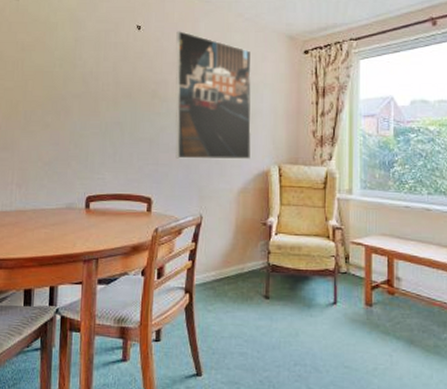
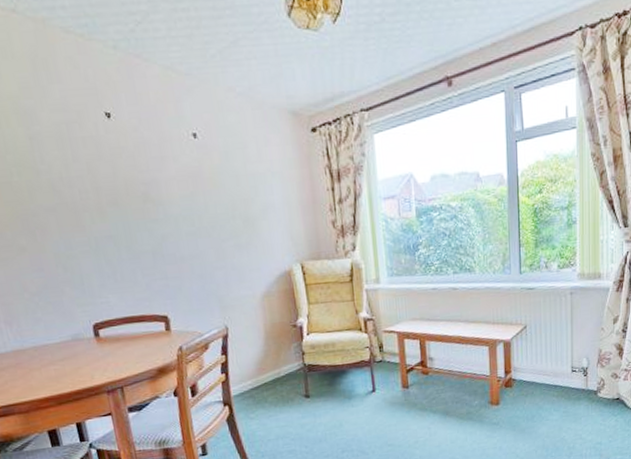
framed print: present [174,31,252,160] -> none [156,115,269,270]

